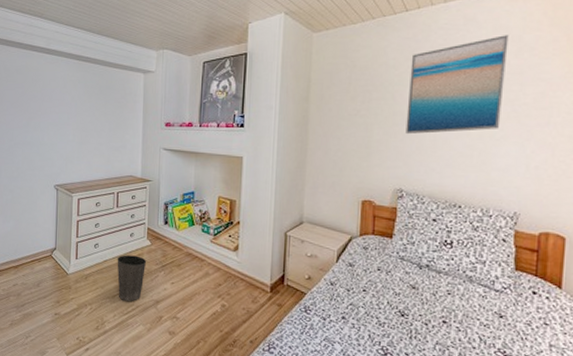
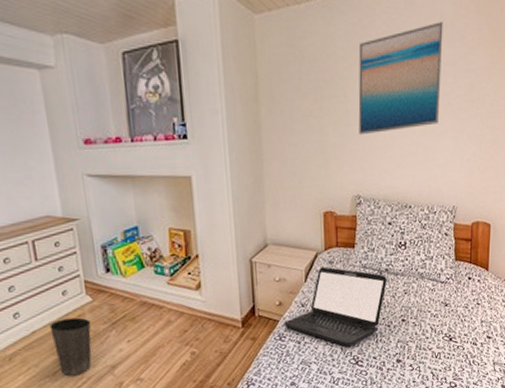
laptop: none [311,251,427,336] -> present [284,266,387,348]

